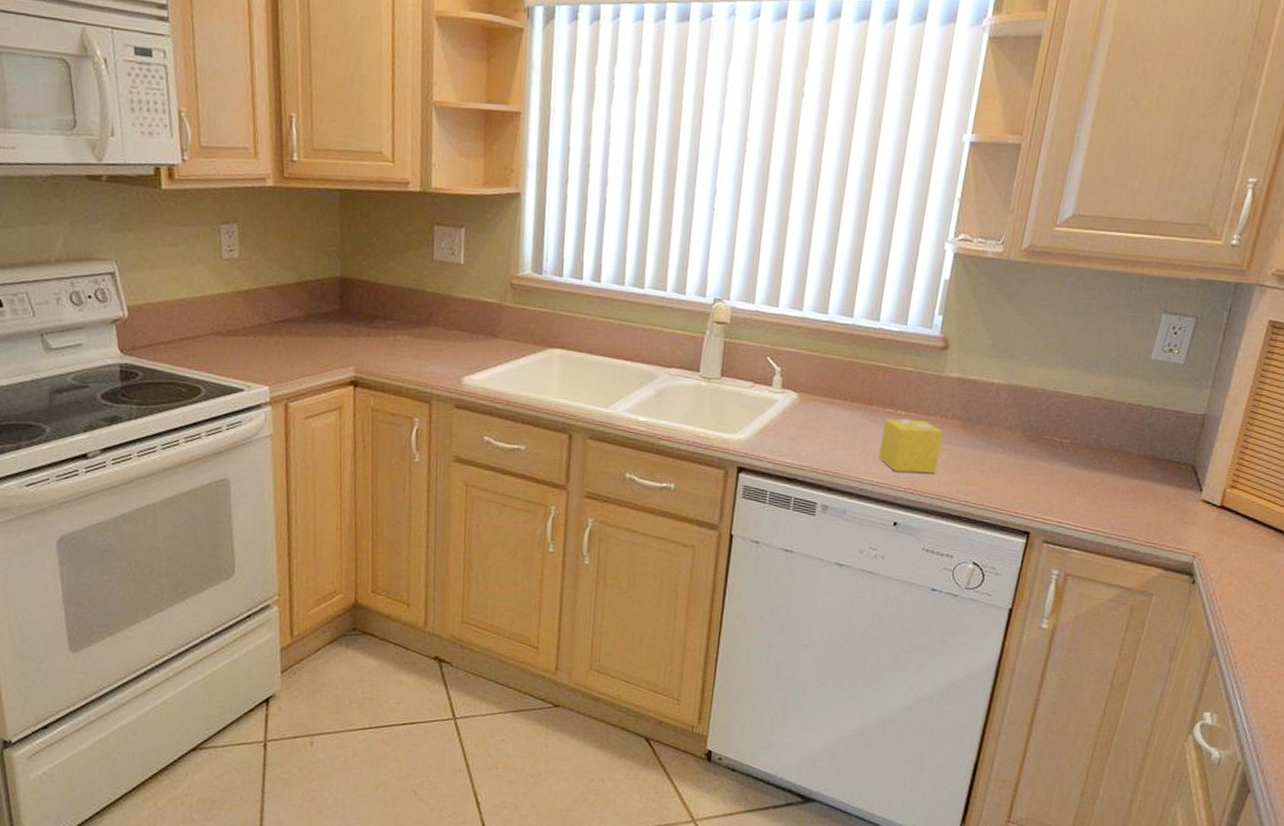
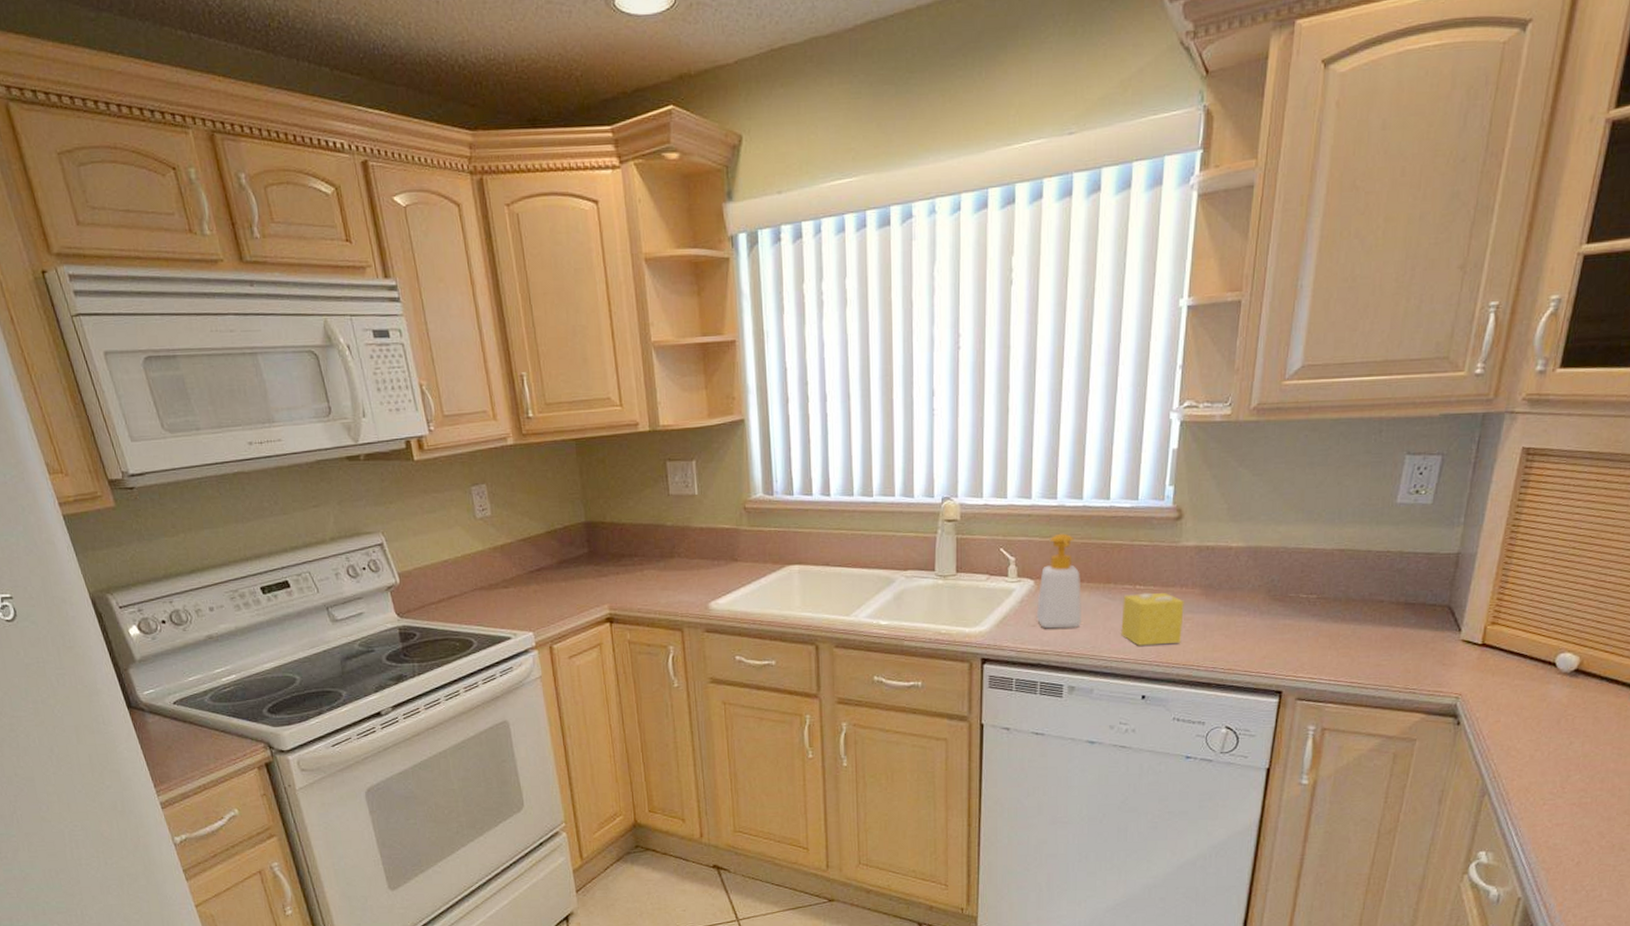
soap bottle: none [796,349,844,446] -> present [1036,533,1083,629]

